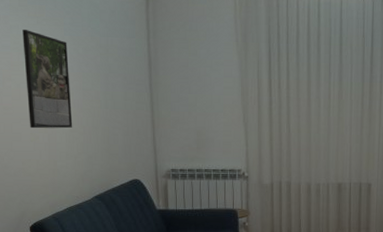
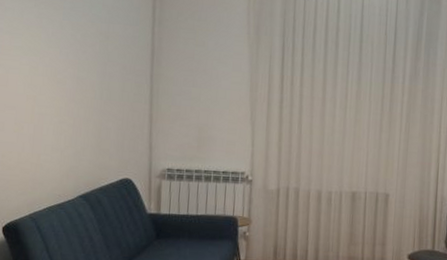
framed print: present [22,30,73,129] -> none [14,12,65,120]

